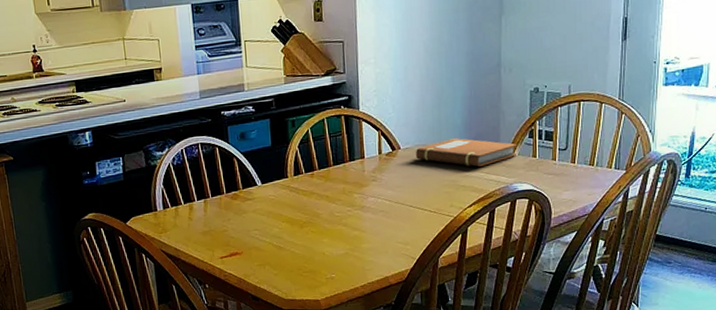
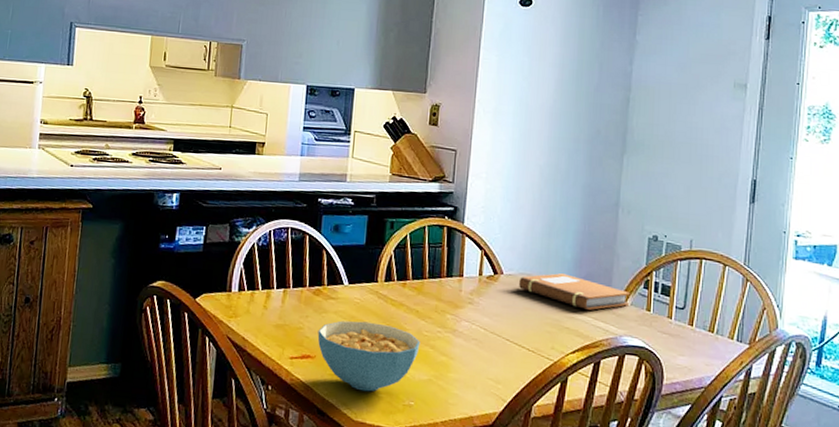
cereal bowl: none [241,213,334,274] -> present [317,320,421,392]

